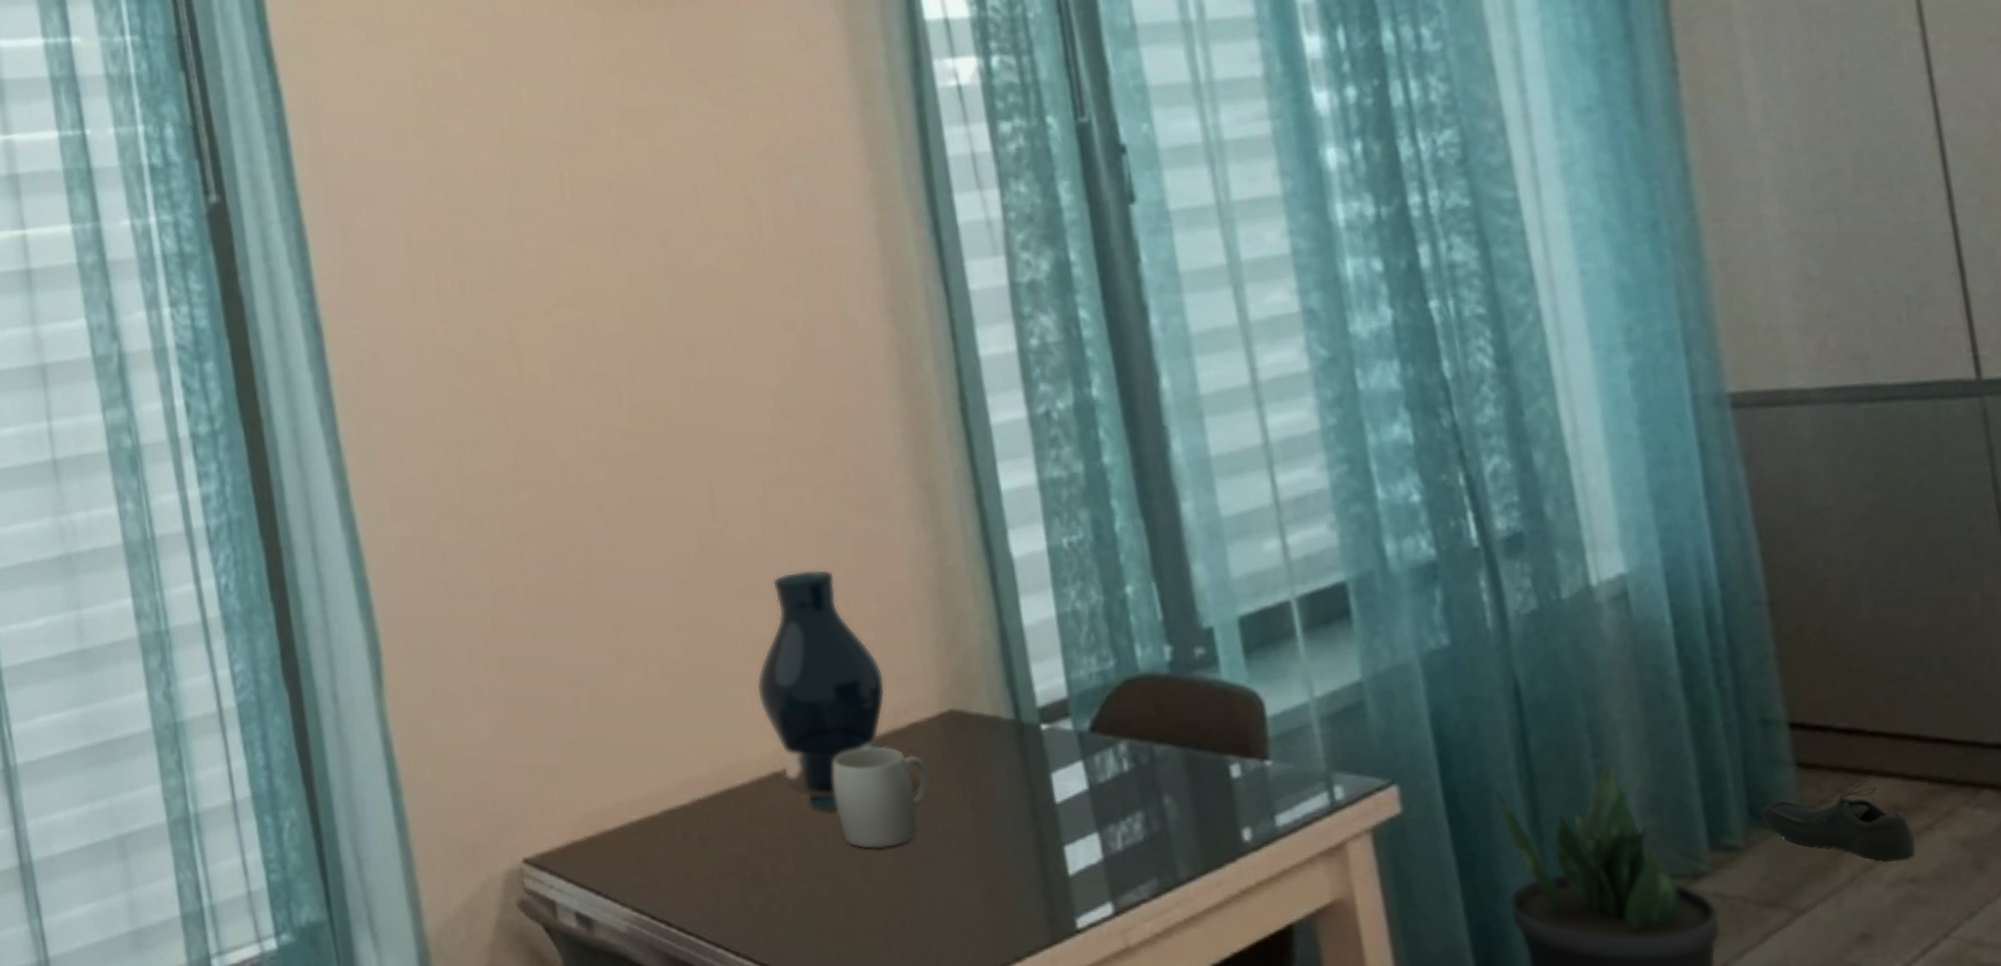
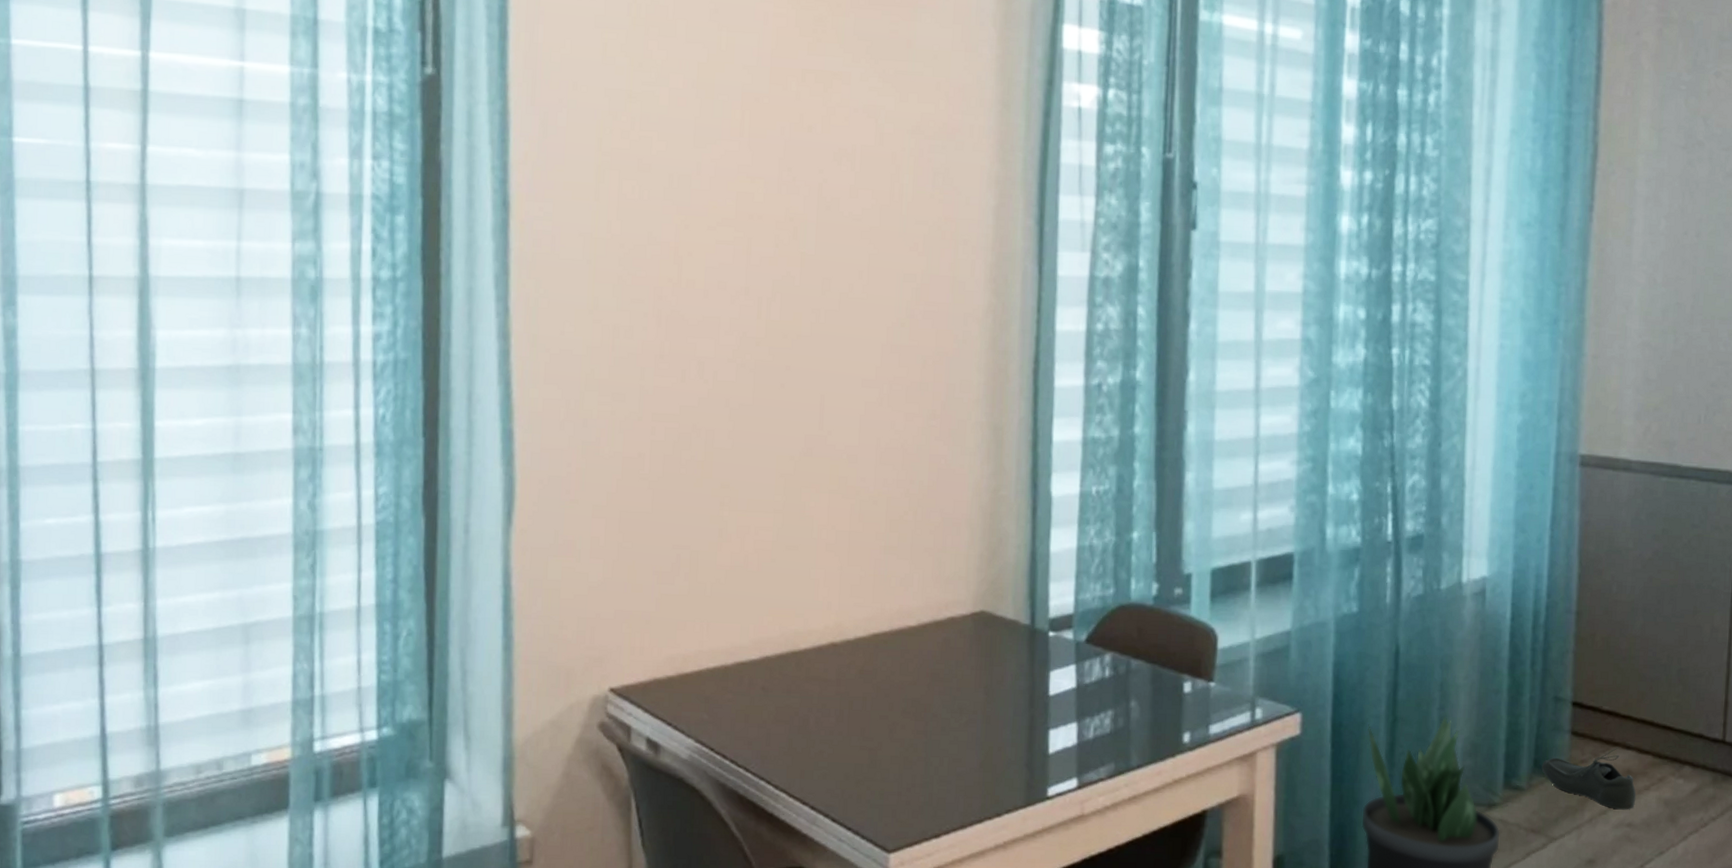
vase: present [756,569,886,812] -> none [830,480,935,680]
mug: present [832,745,931,849] -> none [876,631,956,715]

